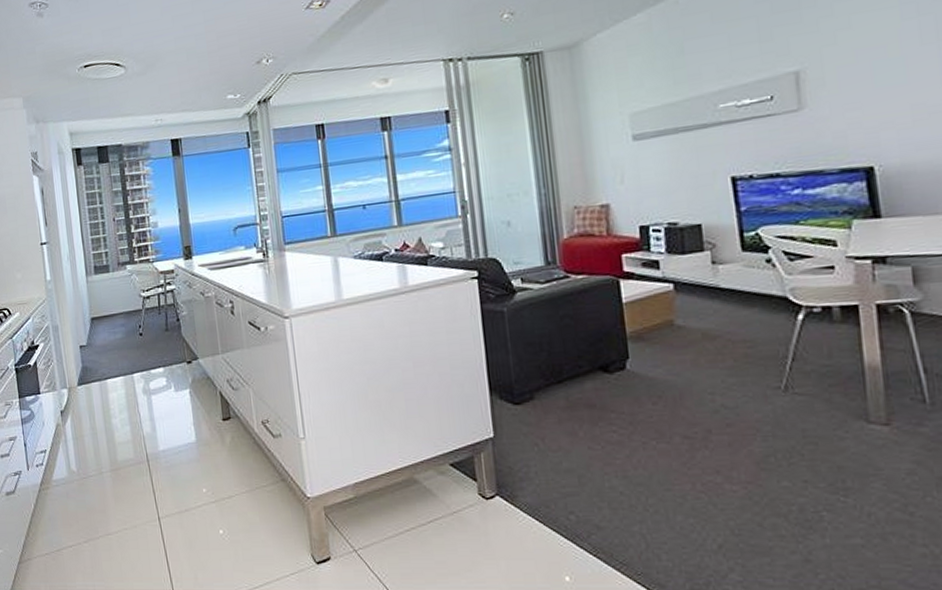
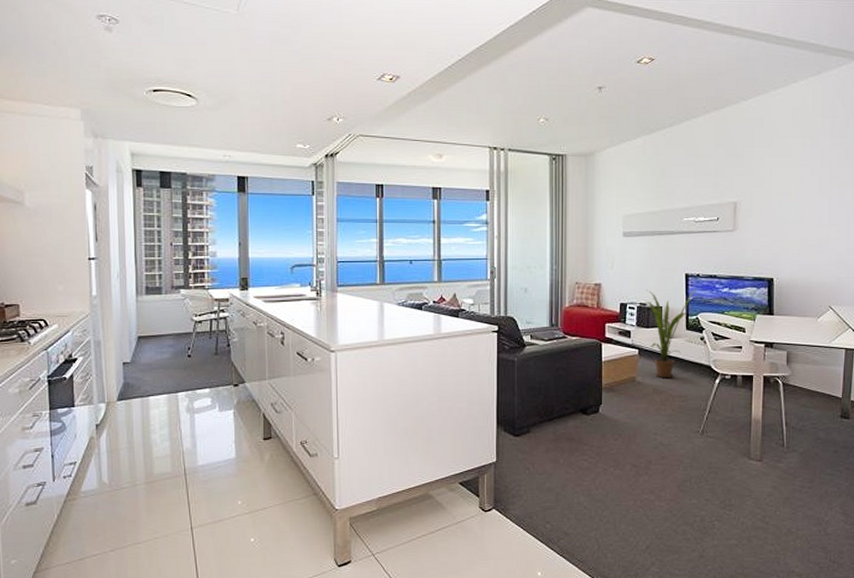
house plant: none [674,197,751,319] -> present [644,289,696,378]

